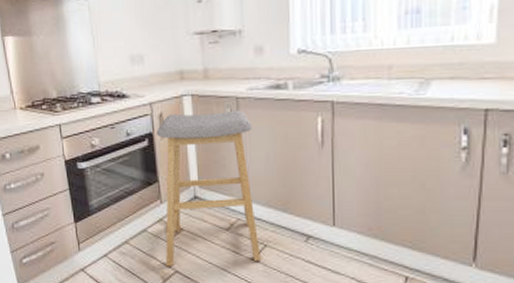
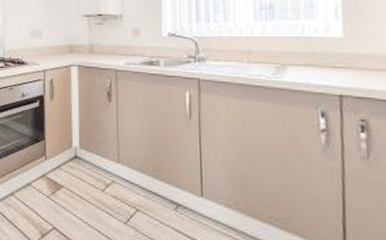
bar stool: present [156,110,261,267] -> none [44,80,132,225]

